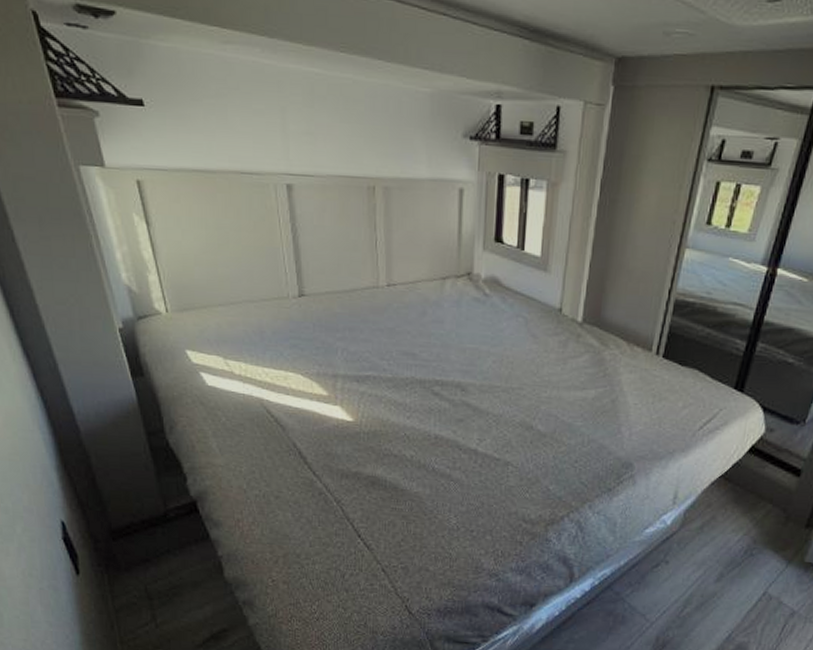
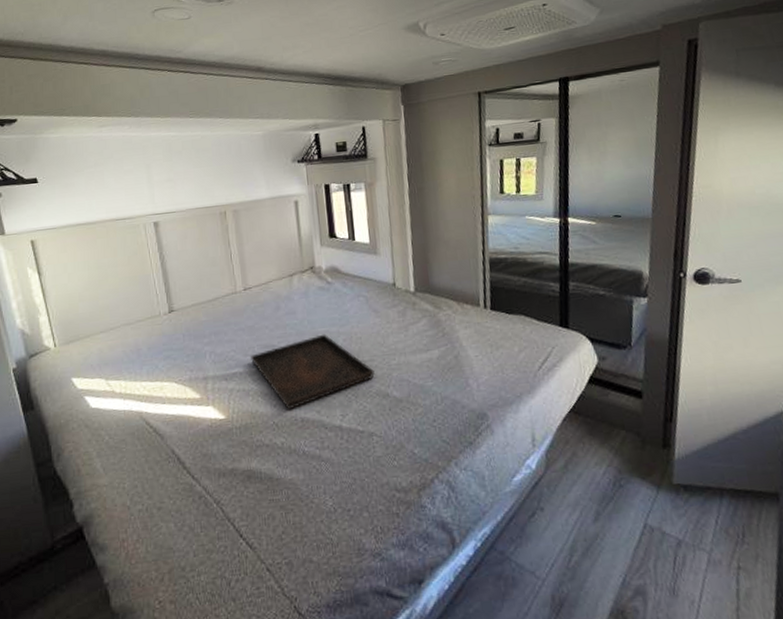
serving tray: none [387,351,521,425] -> present [251,334,375,410]

